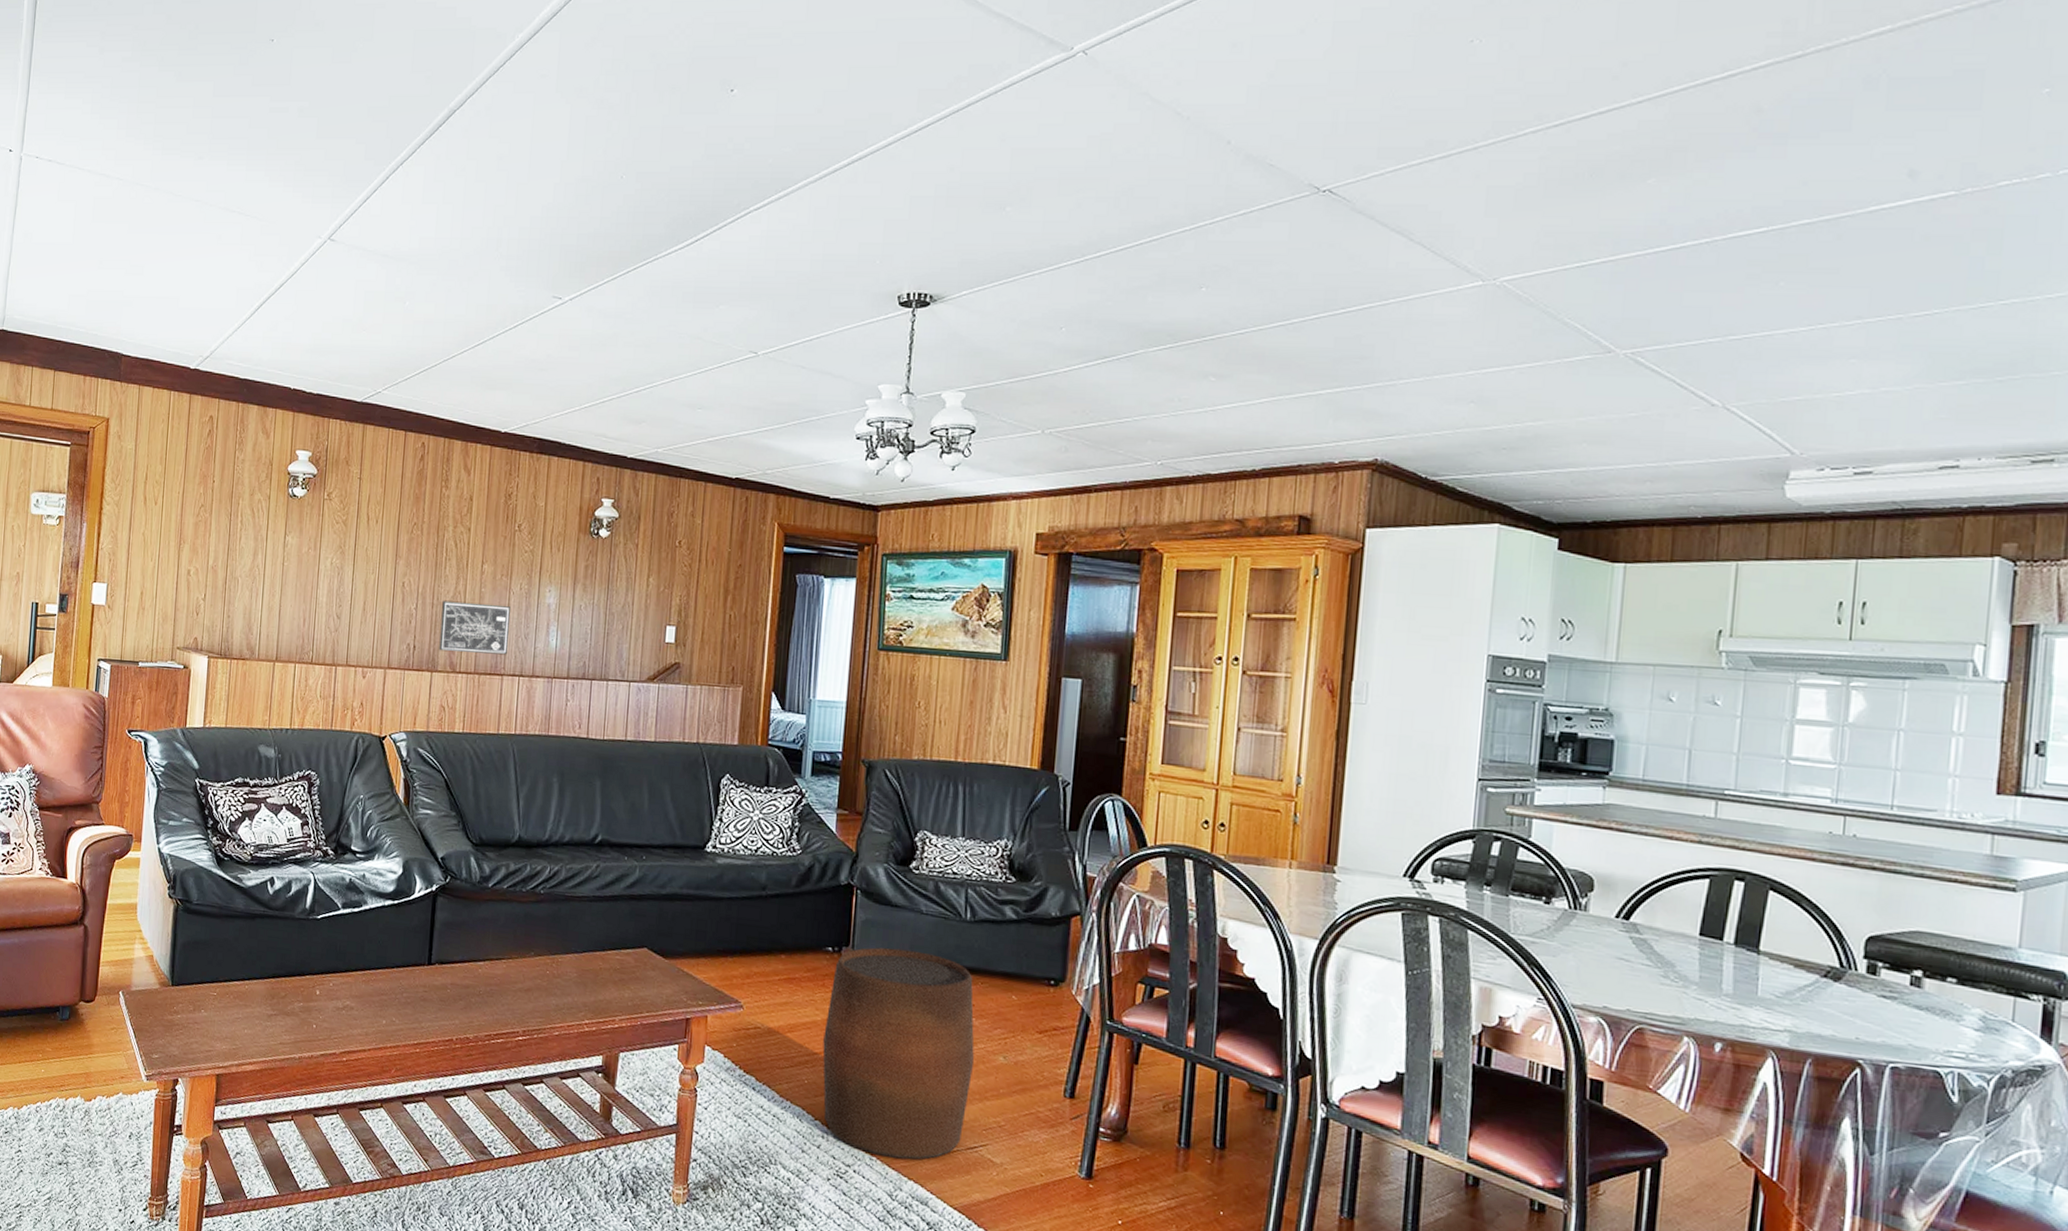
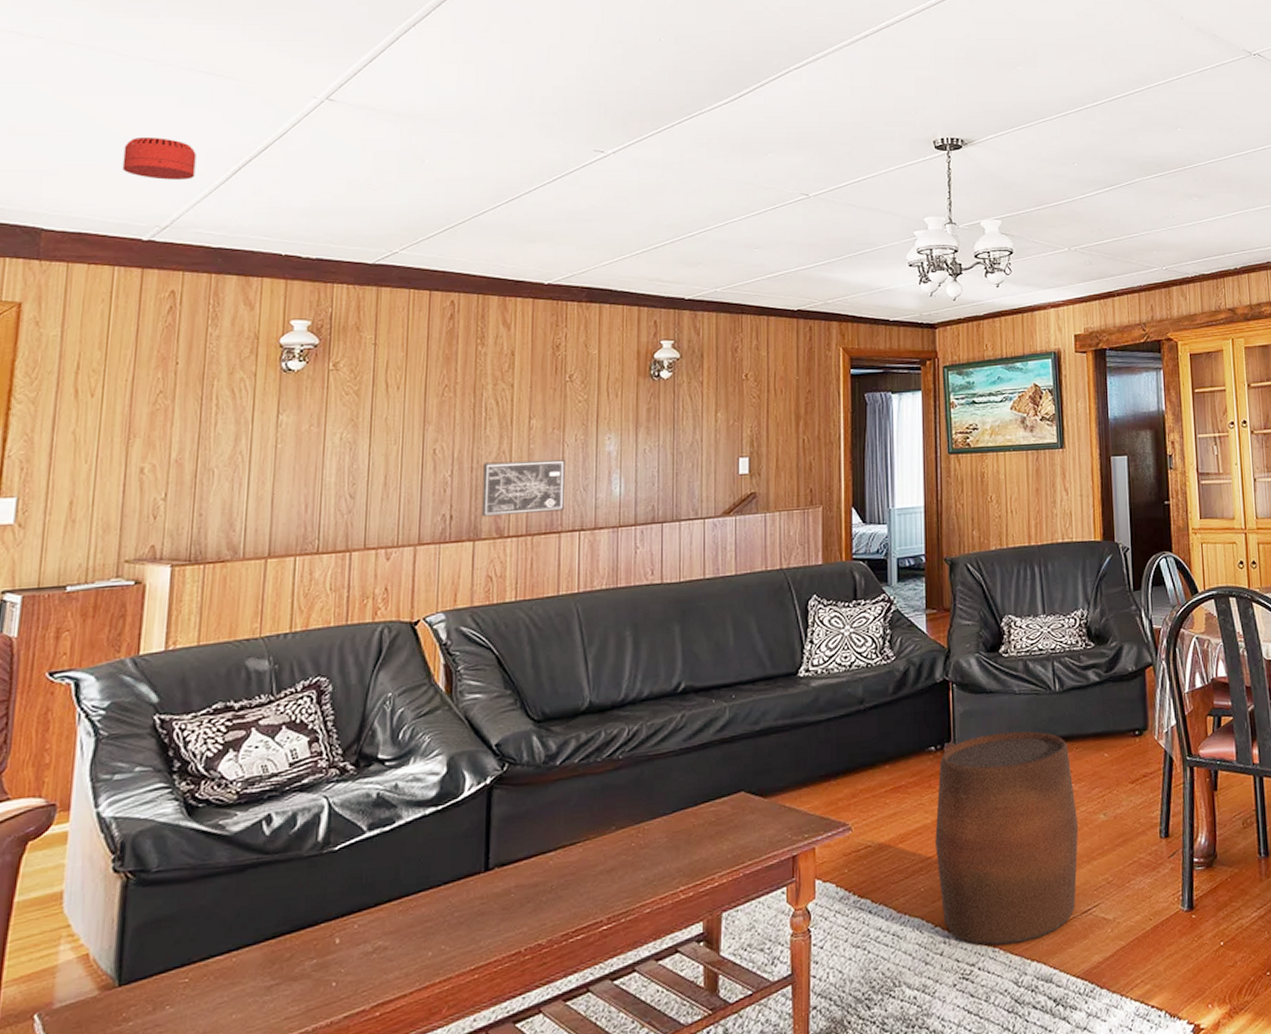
smoke detector: none [176,274,230,314] -> present [122,138,197,180]

